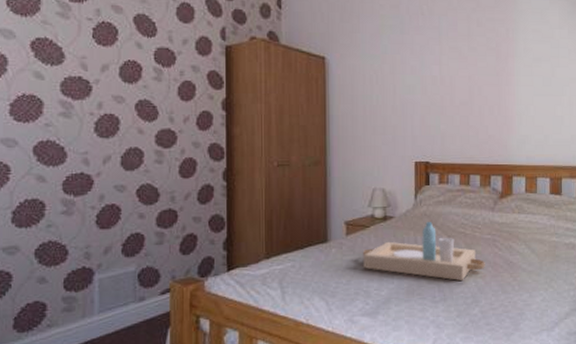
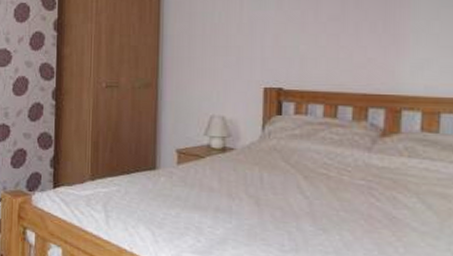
serving tray: present [362,222,485,282] -> none [195,158,355,232]

